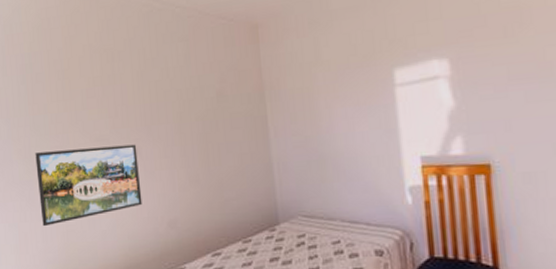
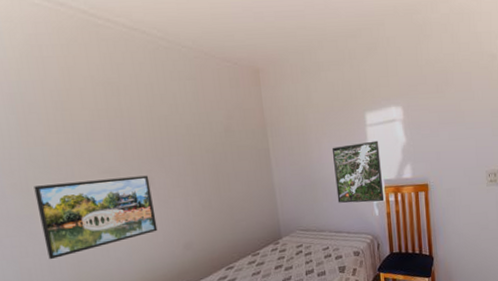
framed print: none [346,104,421,186] -> present [331,140,385,203]

